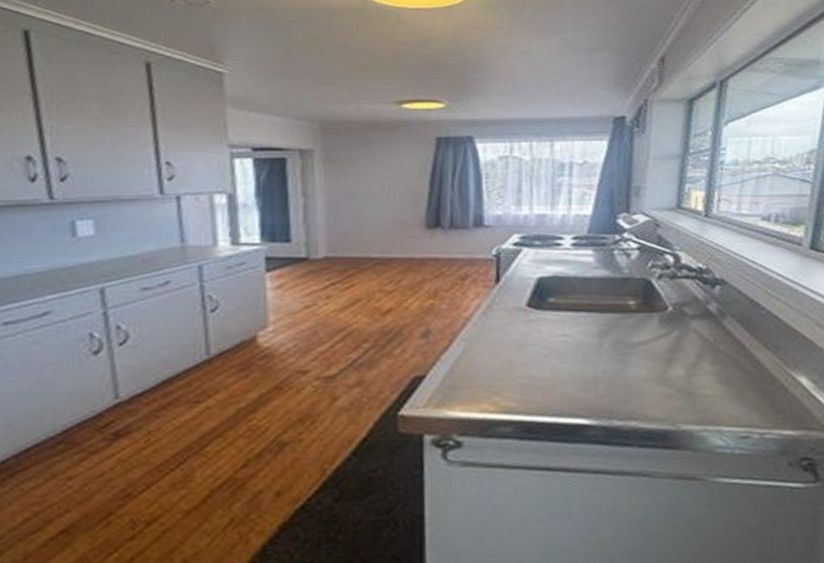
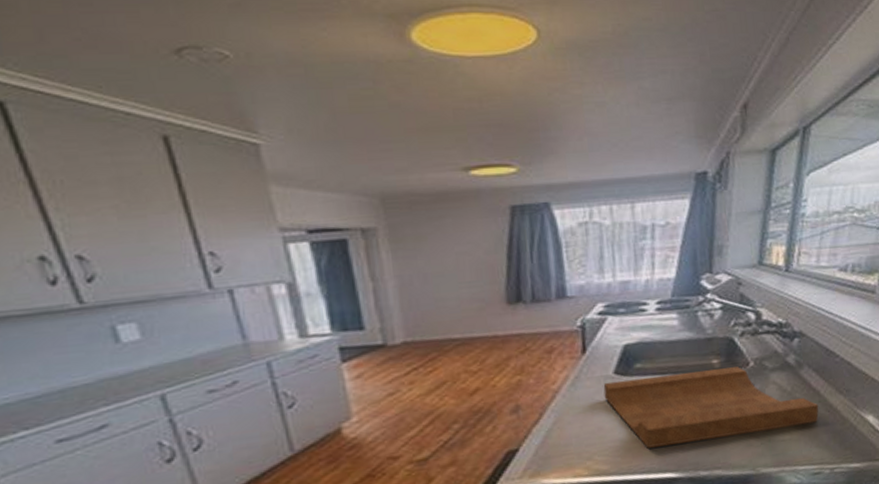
cutting board: none [515,310,745,389] -> present [603,367,819,449]

